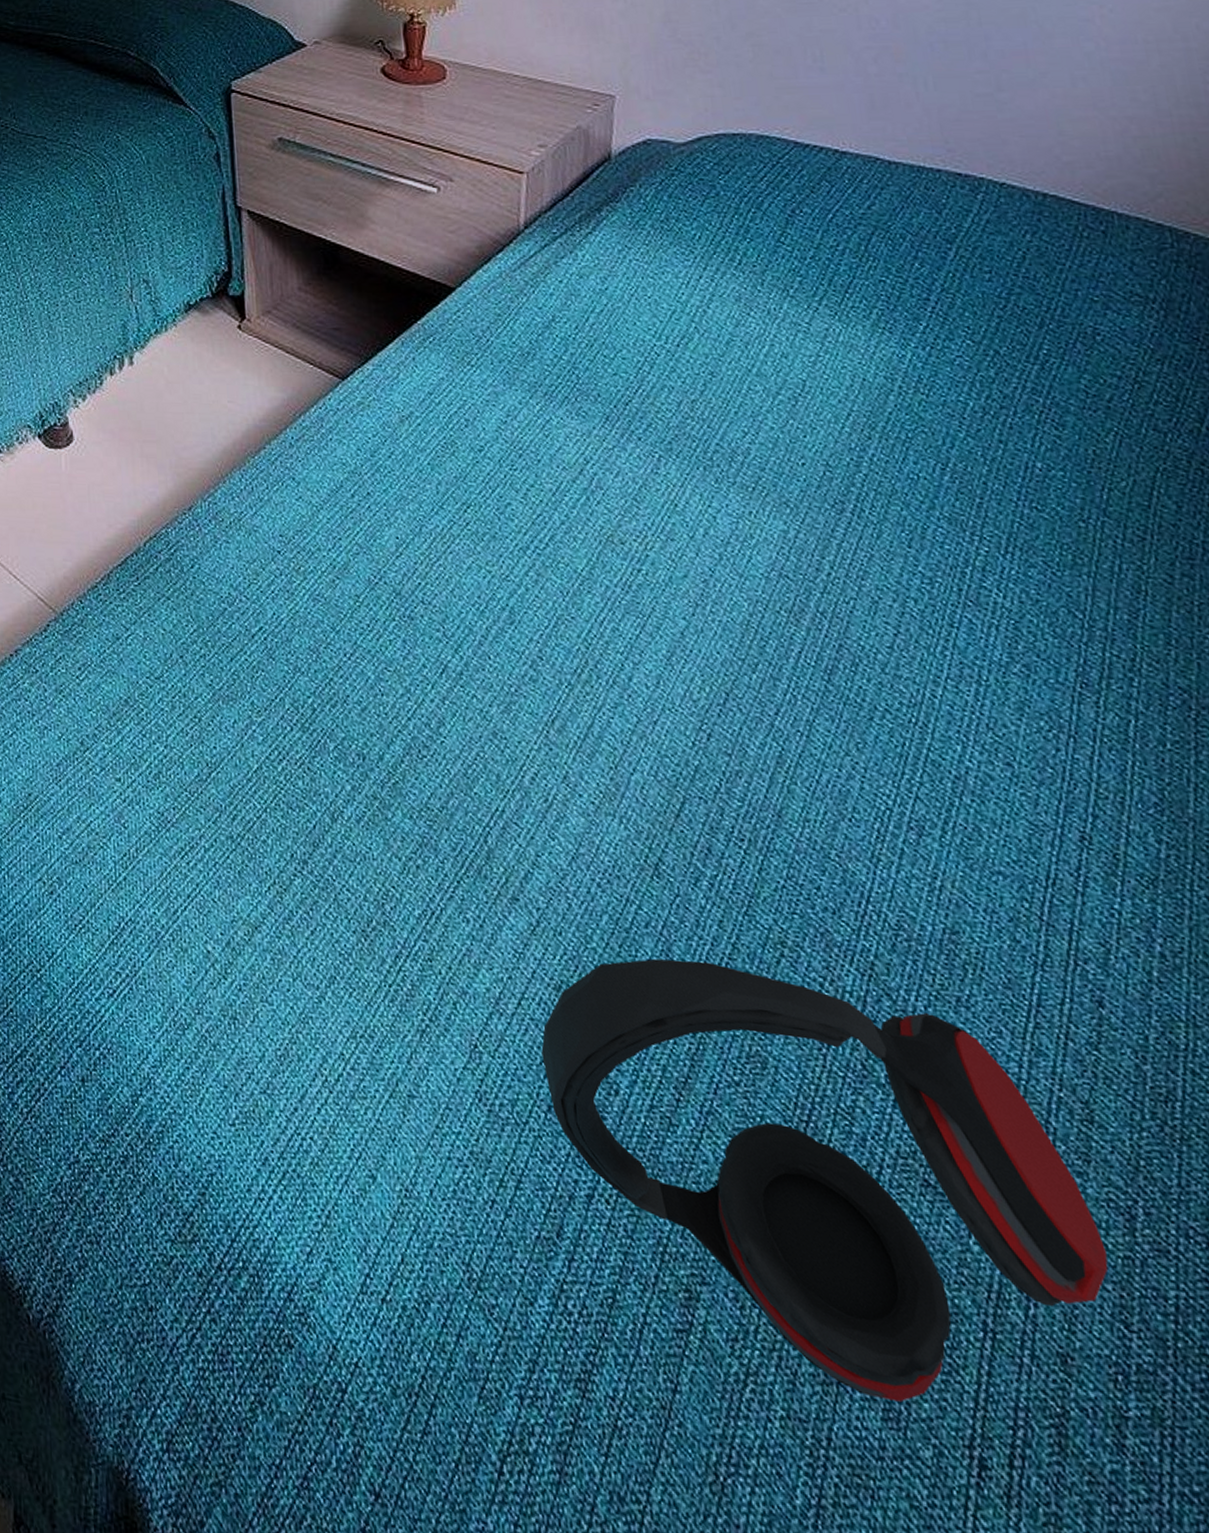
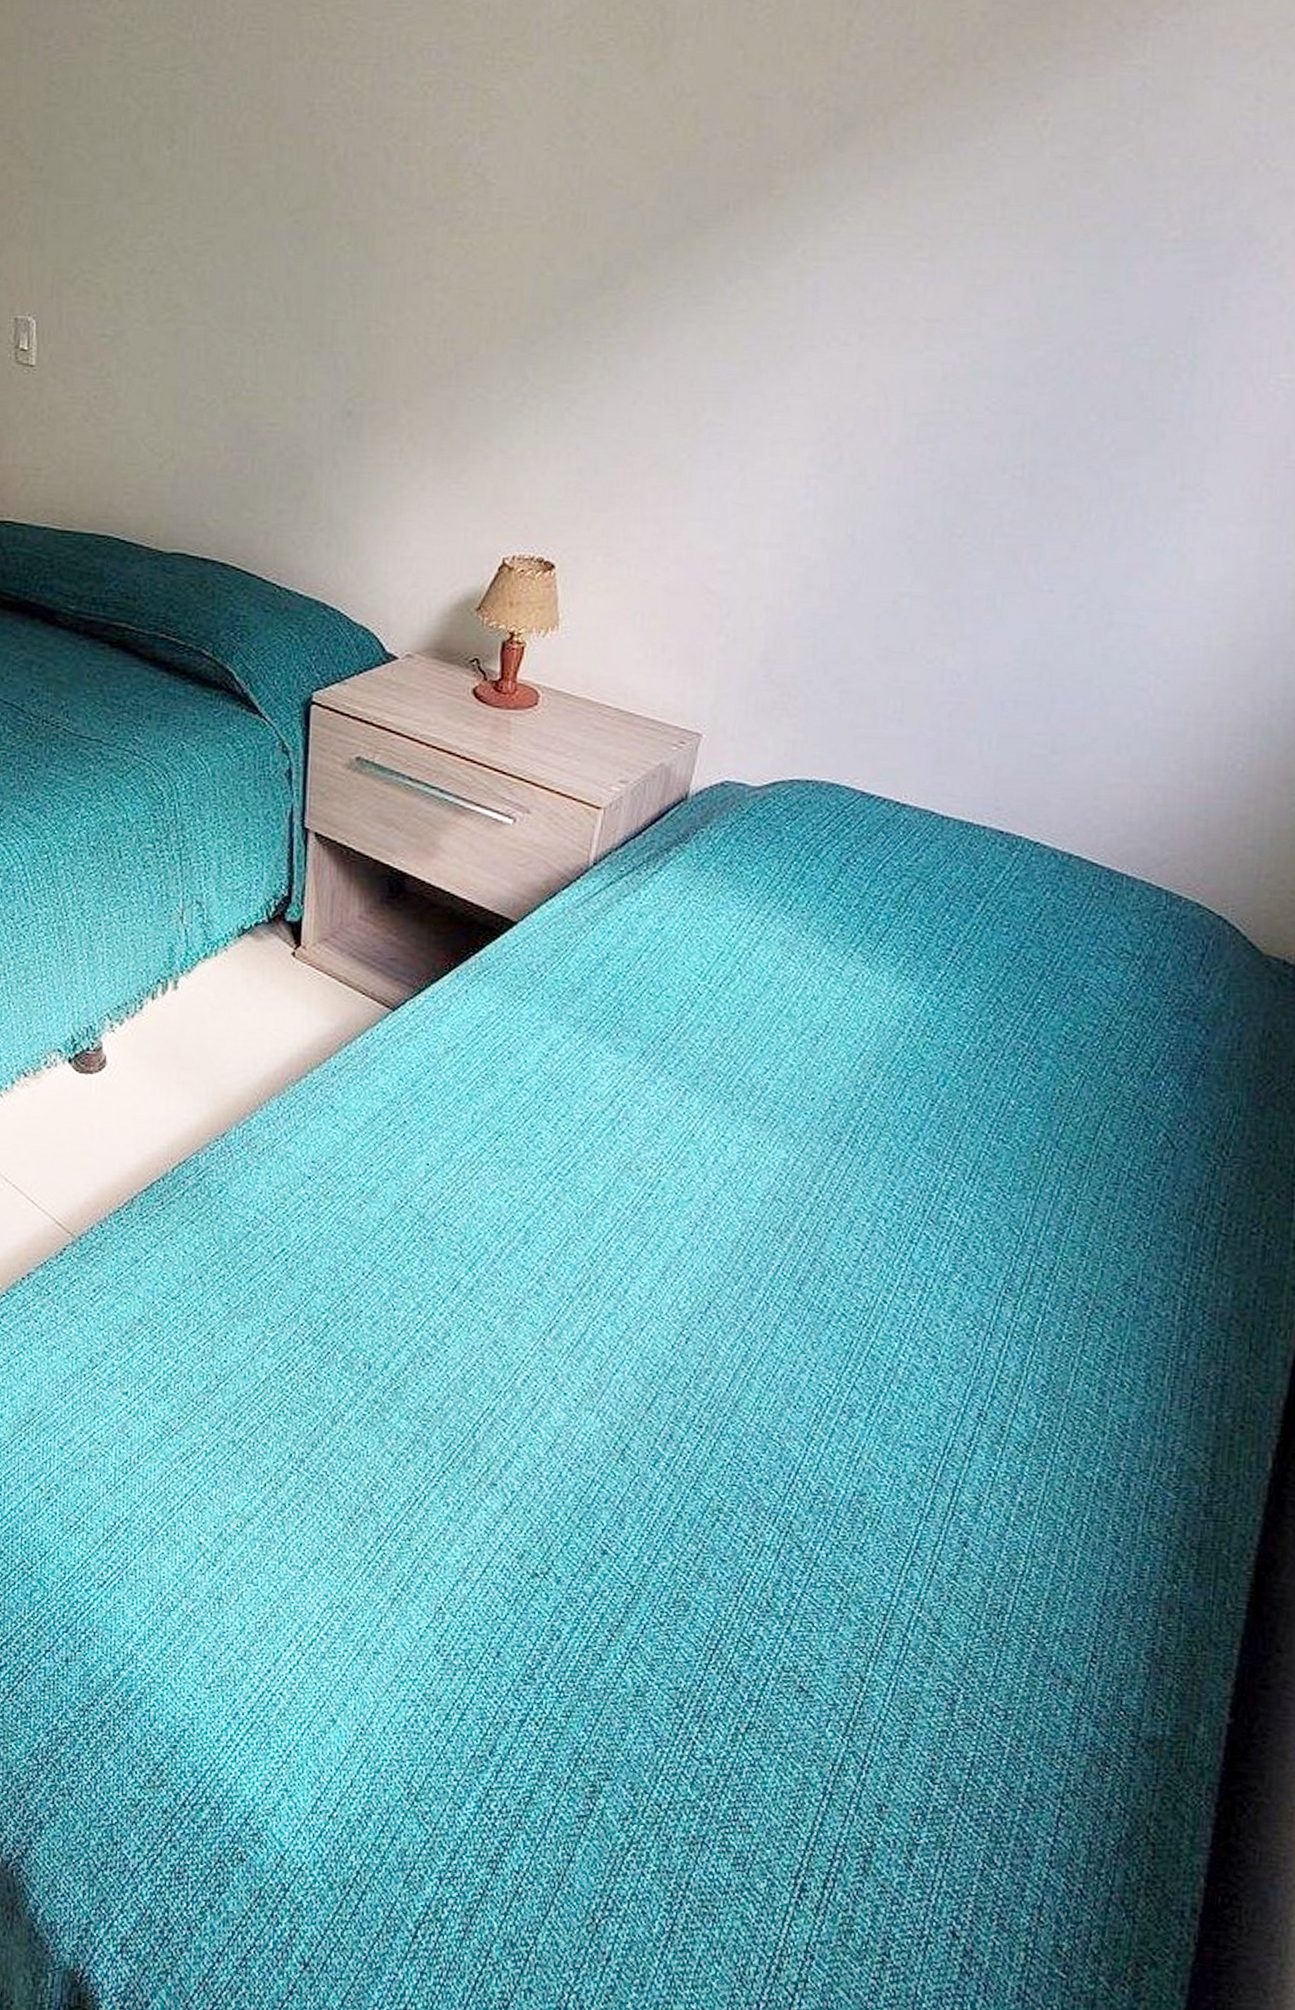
headphones: present [541,958,1108,1403] -> none [498,1528,929,1851]

